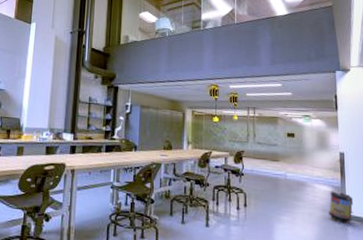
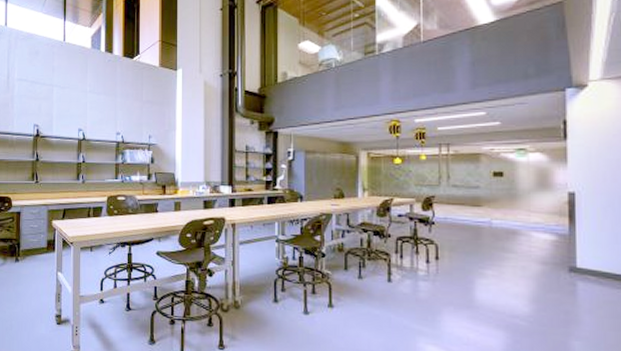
trash can: present [328,191,354,224] -> none [549,240,587,279]

